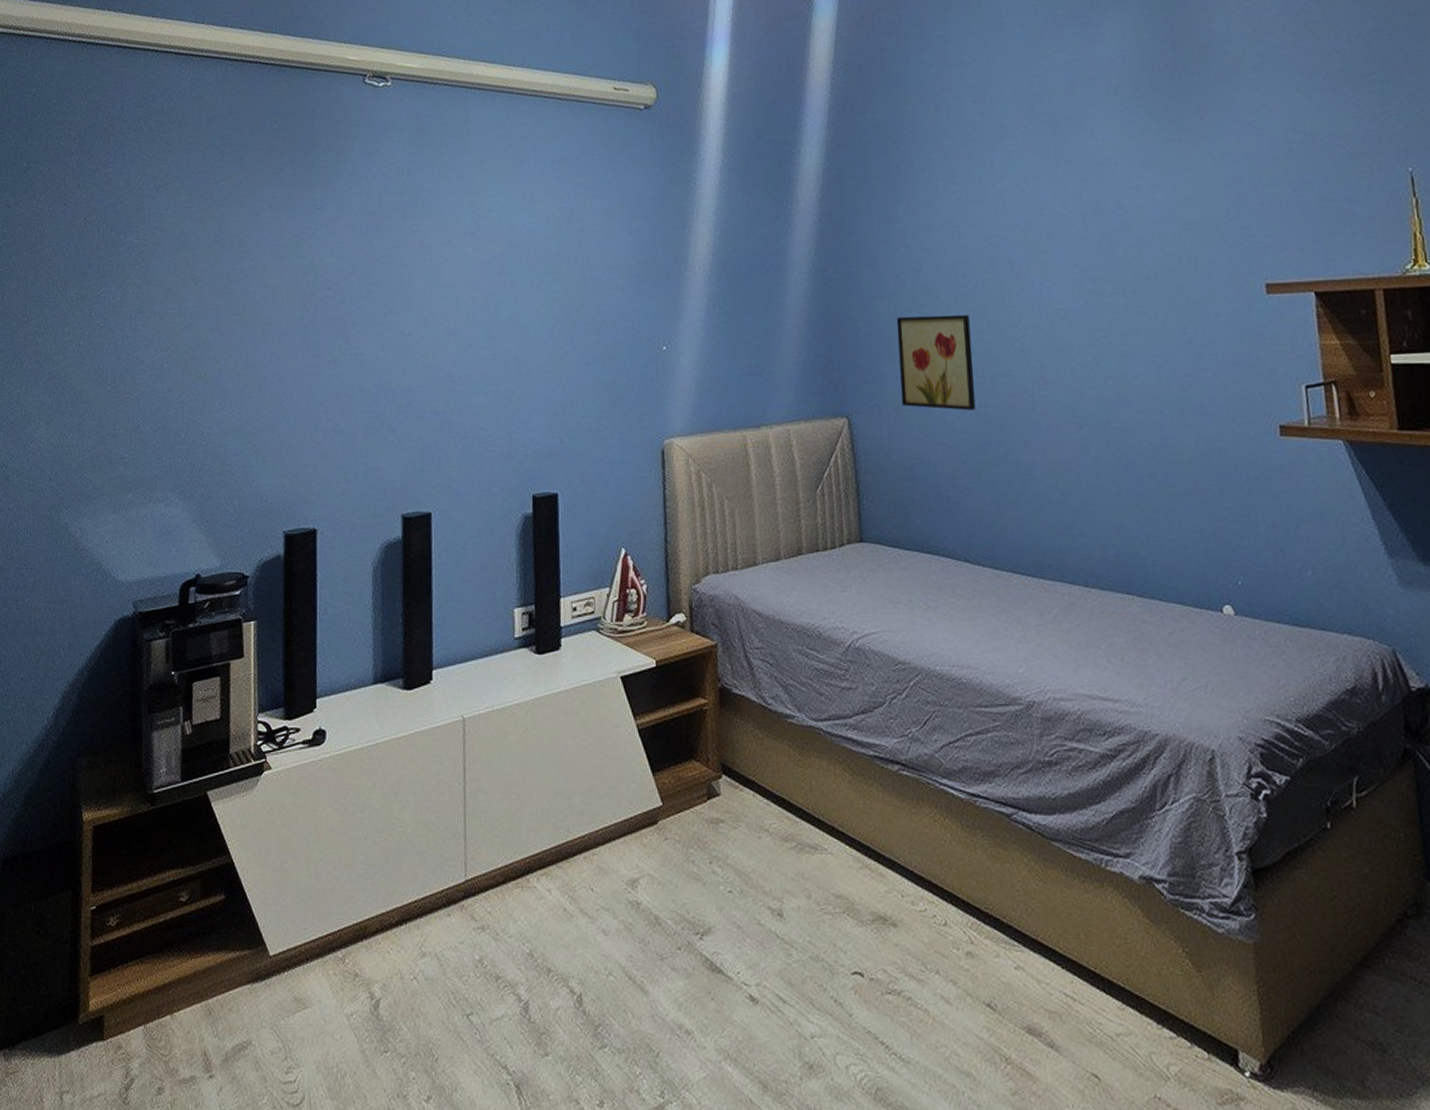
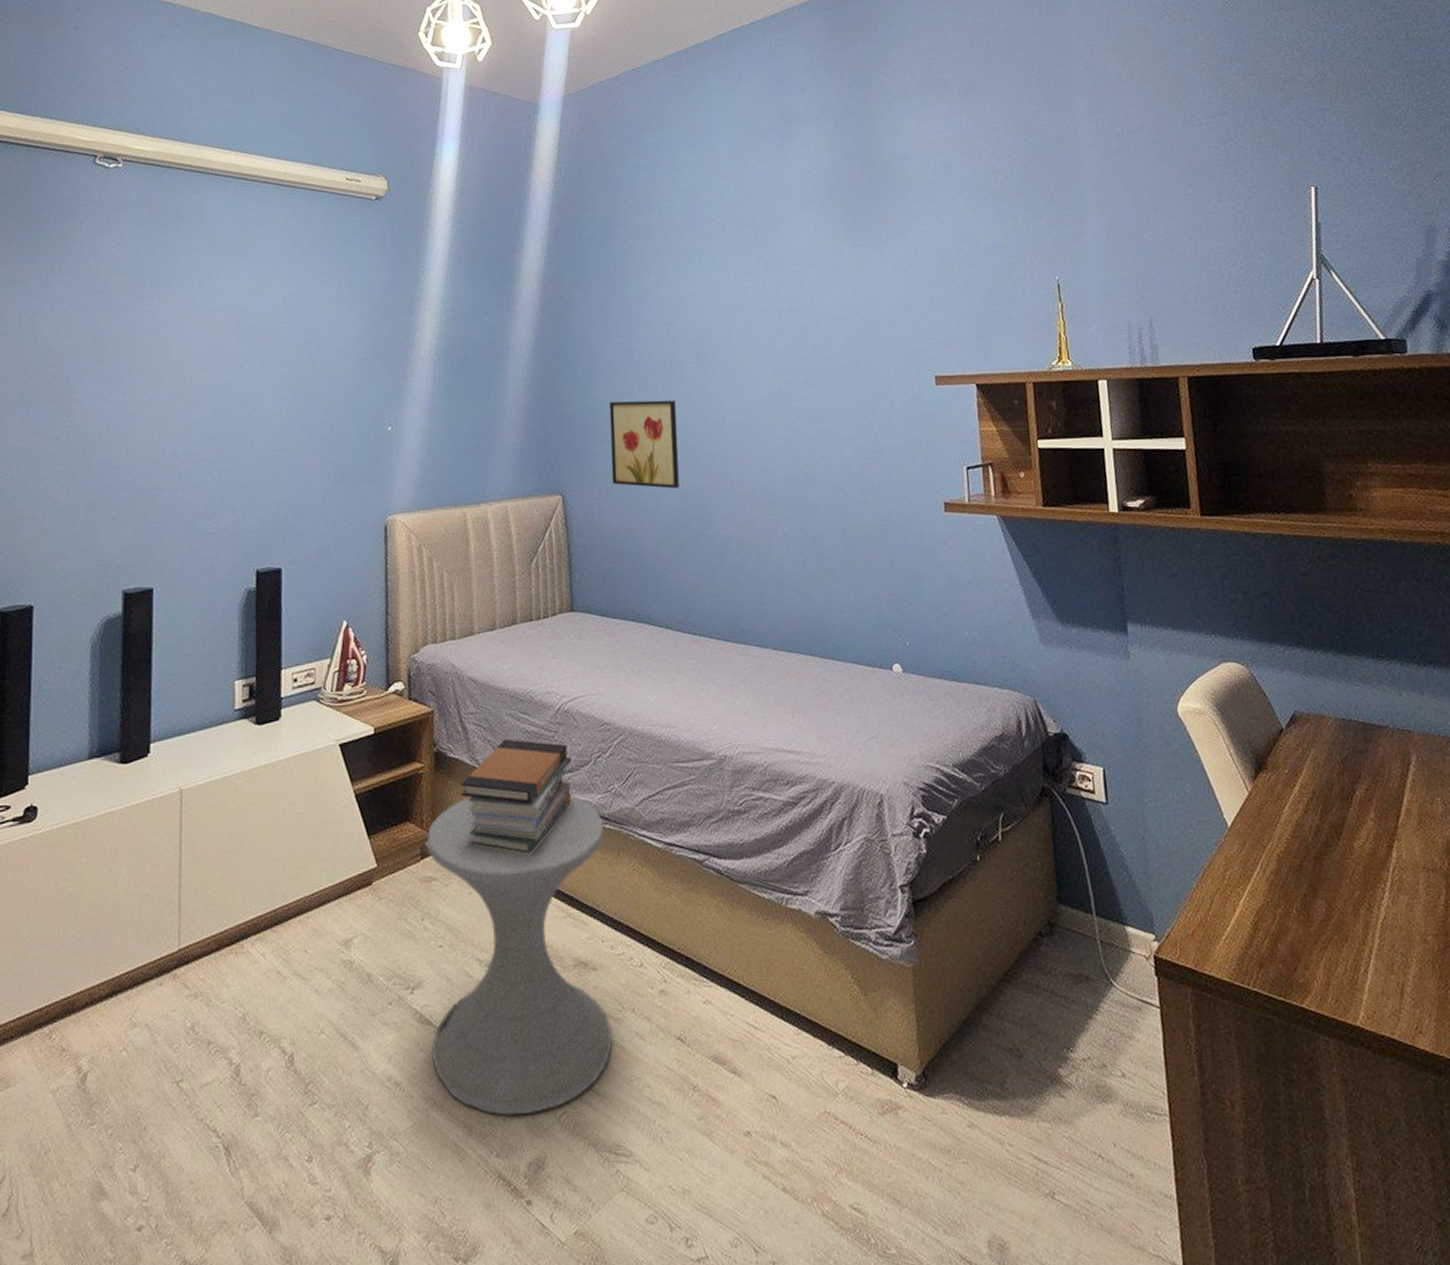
side table: none [713,736,916,1075] -> present [427,795,613,1116]
book stack: none [747,676,866,799] -> present [460,738,572,854]

